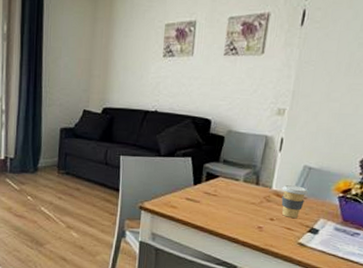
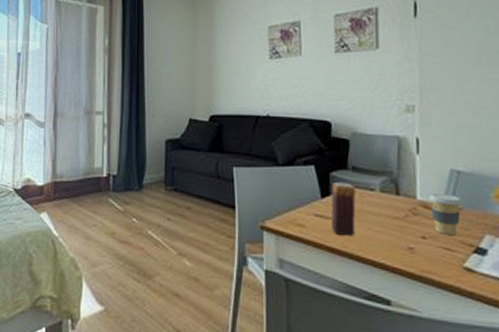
candle: none [199,172,224,217] -> present [331,182,356,236]

